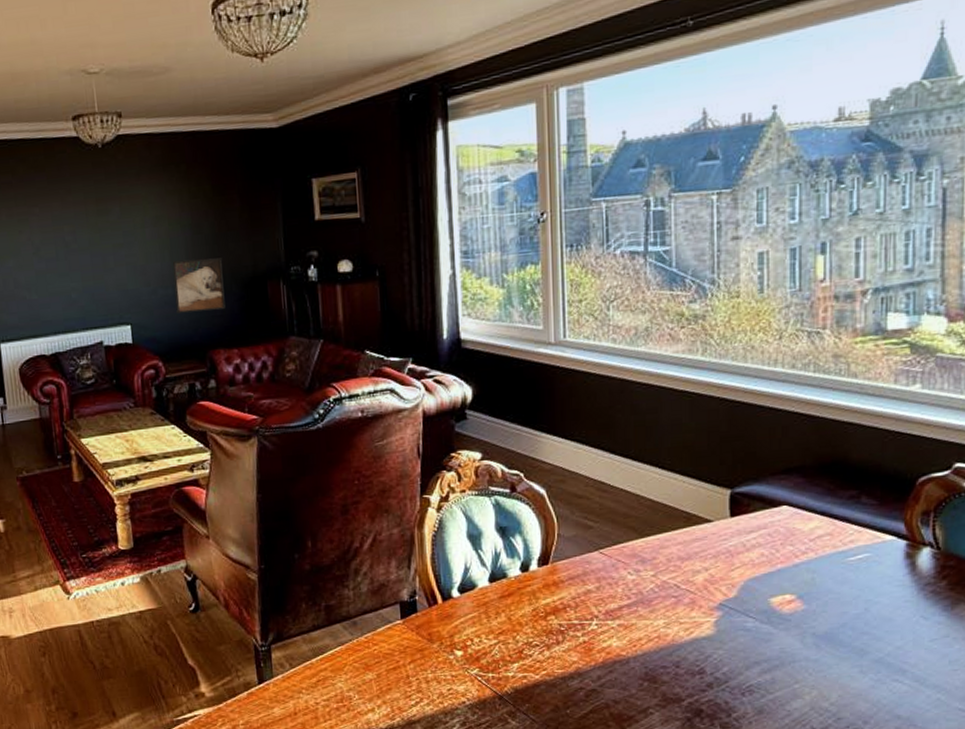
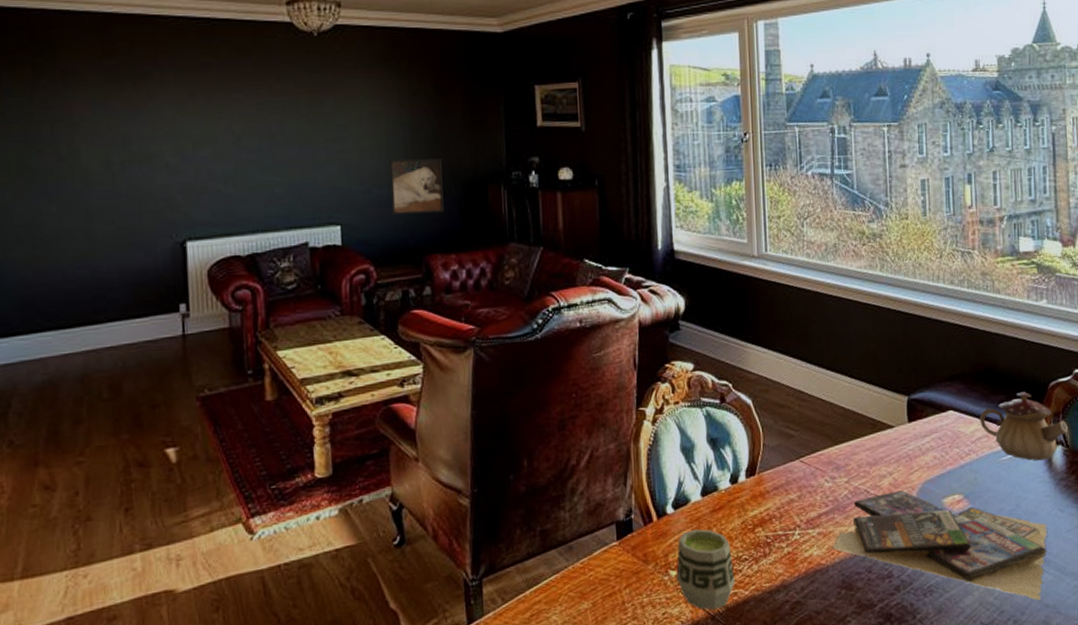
cup: none [462,613,525,691] -> present [676,529,735,610]
video game cases: none [634,586,905,711] -> present [832,489,1048,601]
teapot: none [821,487,942,563] -> present [979,391,1069,461]

